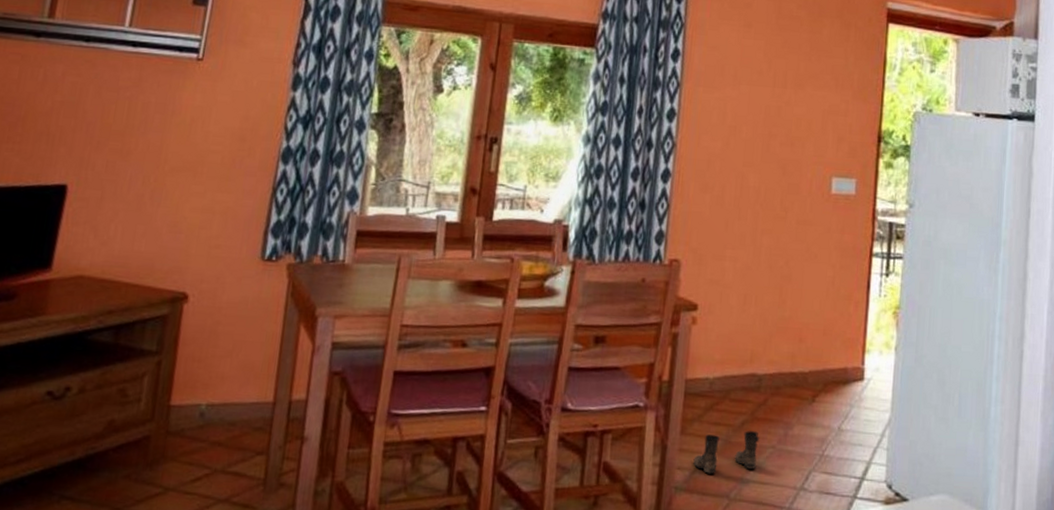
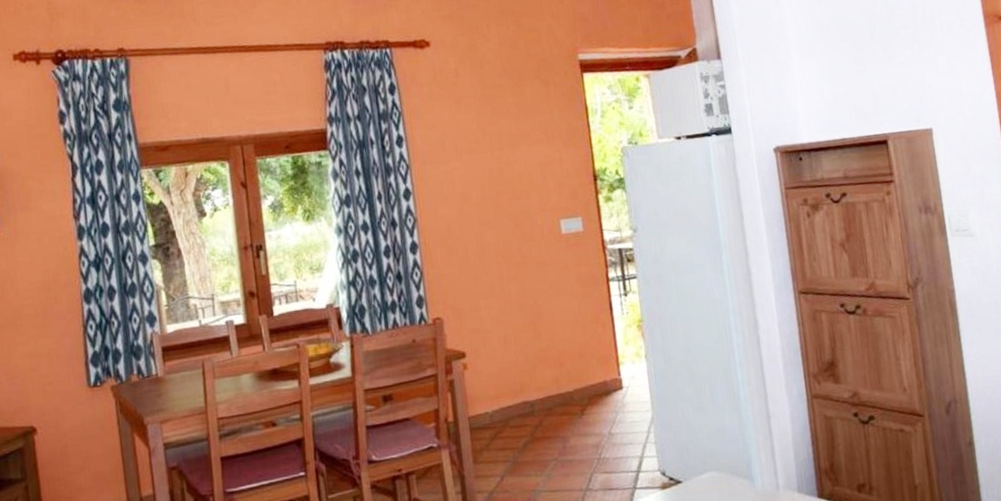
boots: present [693,431,759,474] -> none [489,449,544,492]

